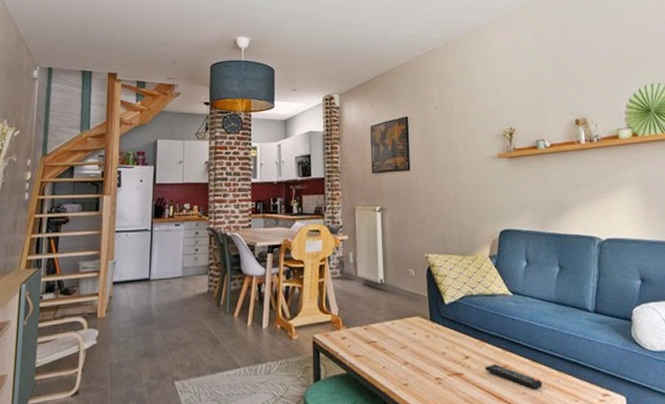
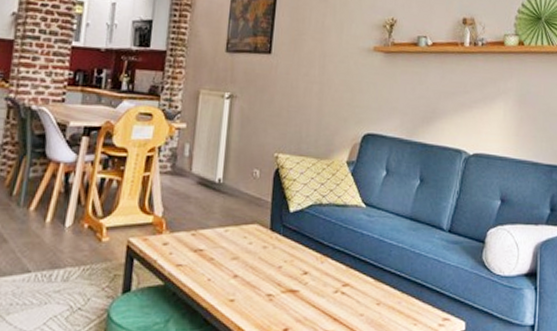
remote control: present [485,364,543,389] -> none [324,281,383,311]

